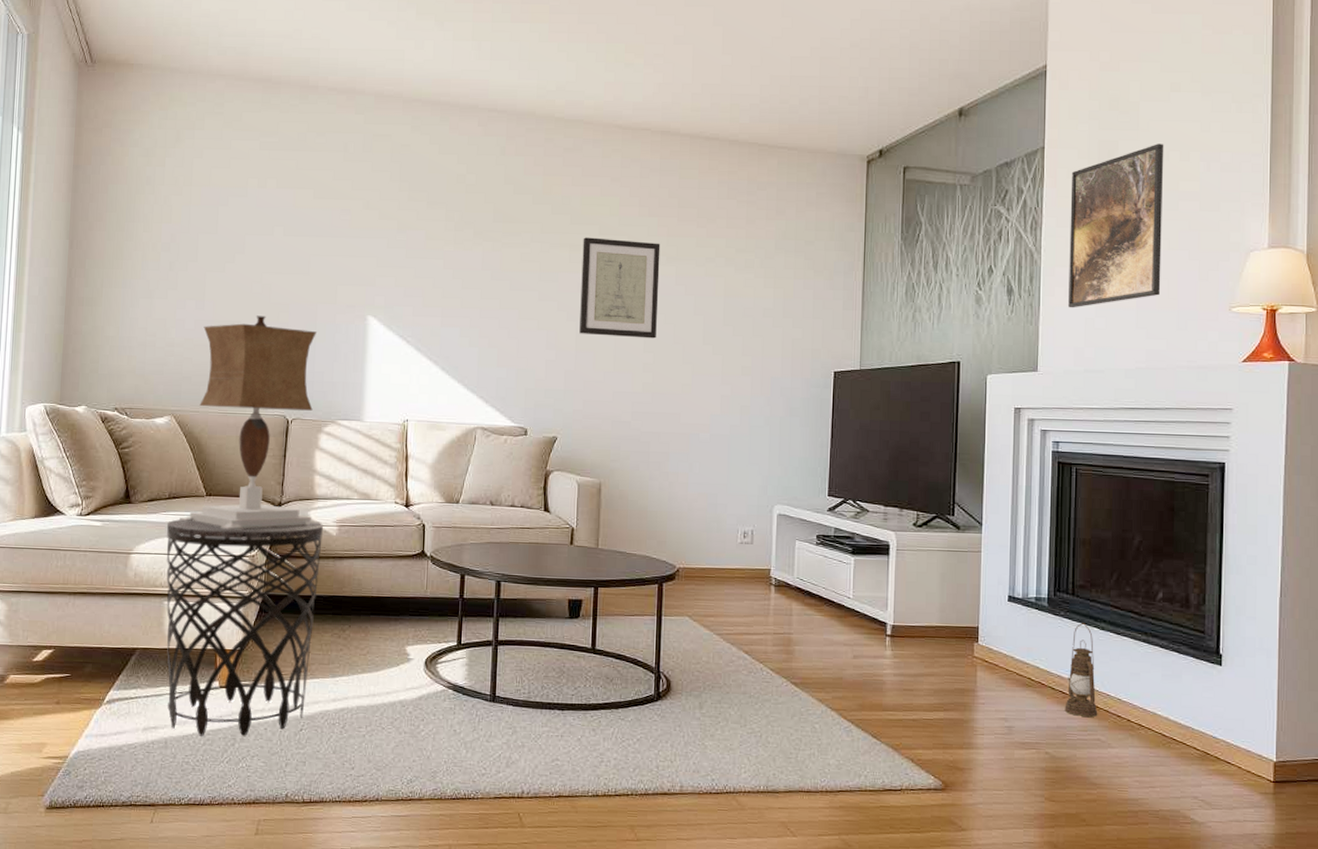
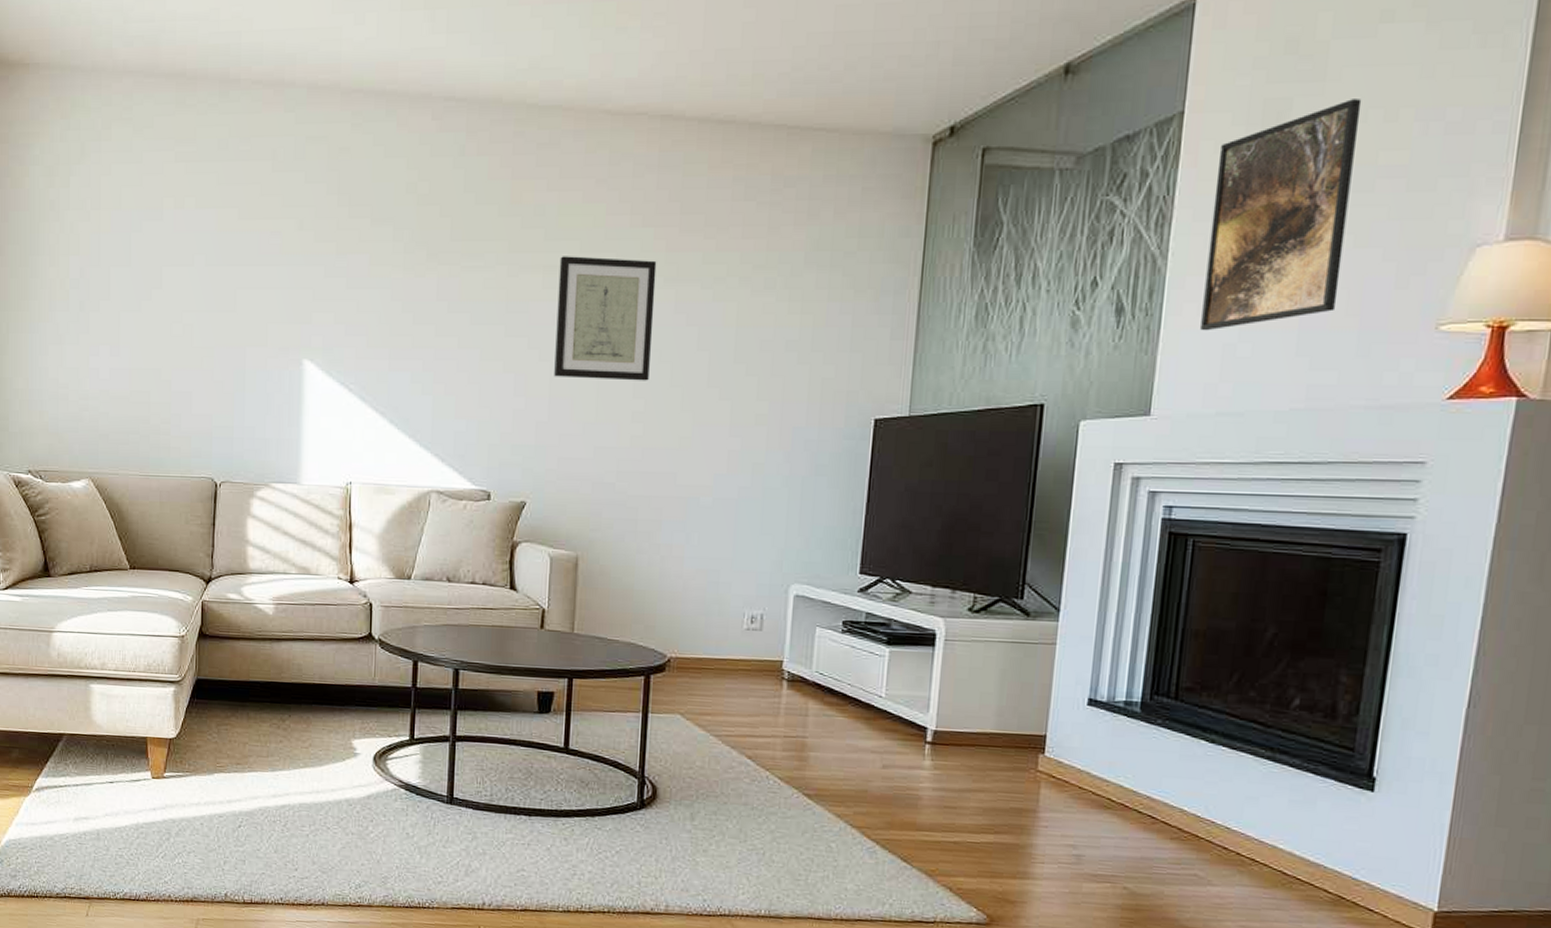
side table: present [166,519,323,736] -> none [89,595,258,831]
table lamp: present [180,315,321,530] -> none [102,362,255,607]
lantern: present [1064,623,1098,717] -> none [1152,734,1199,848]

